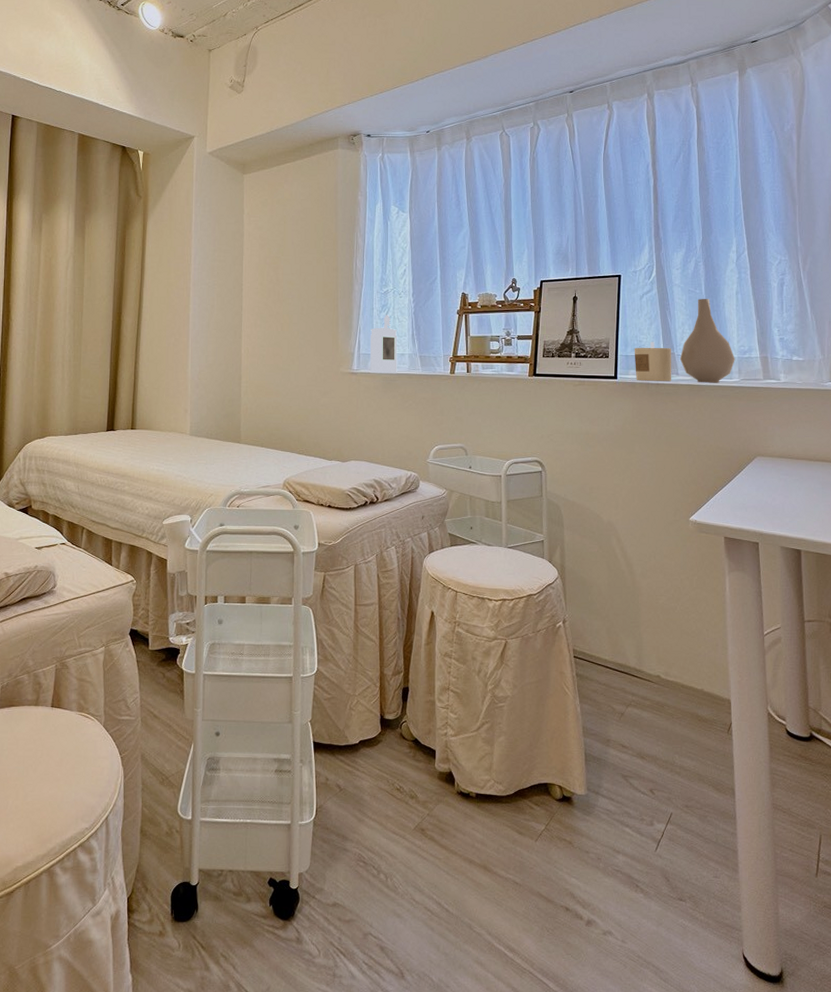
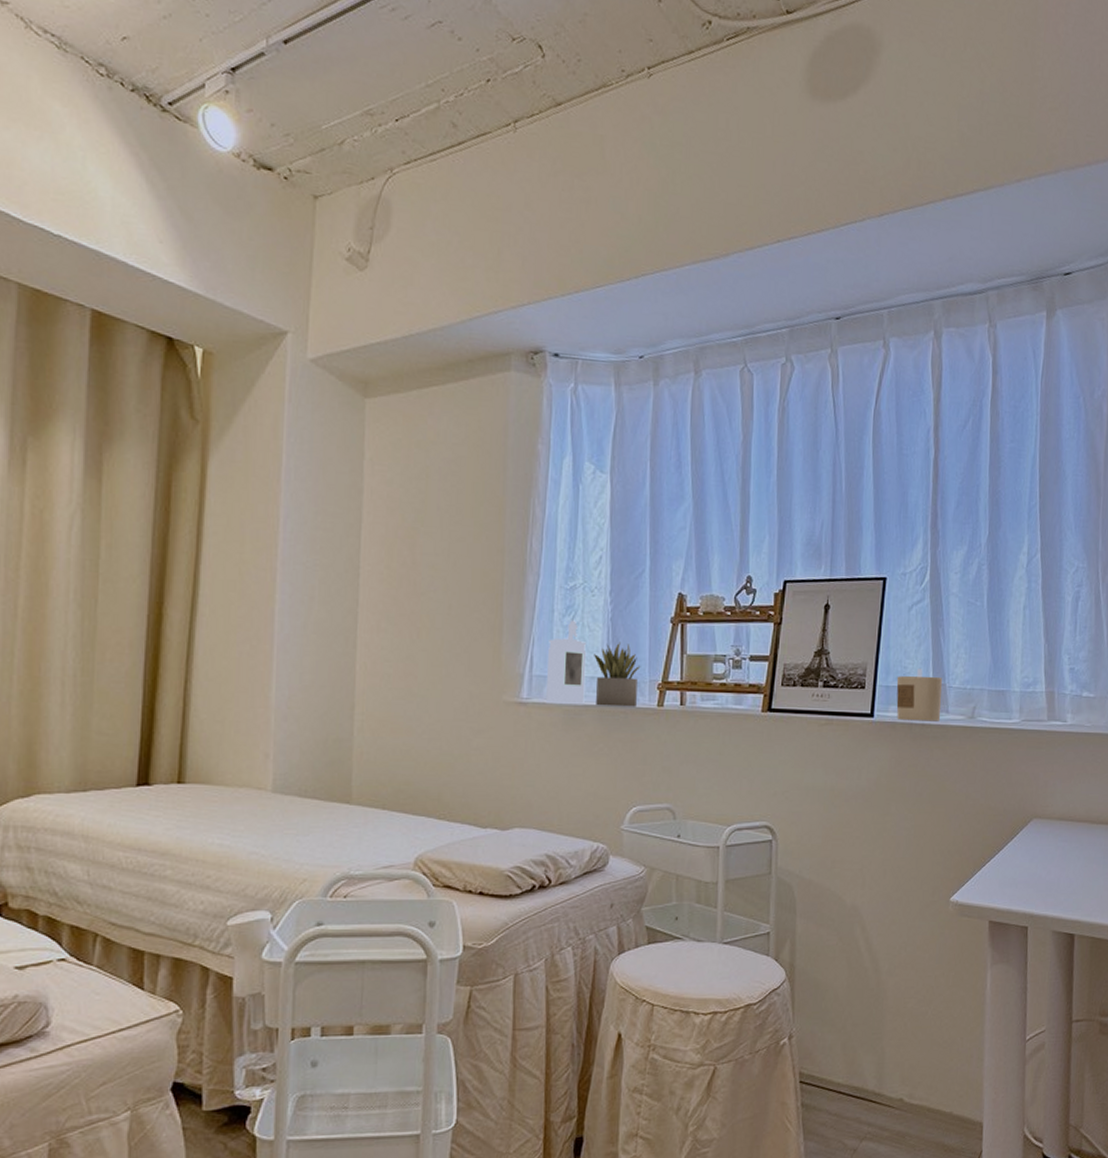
succulent plant: none [403,329,437,374] -> present [594,642,641,707]
vase: present [679,299,735,383] -> none [951,614,1017,725]

